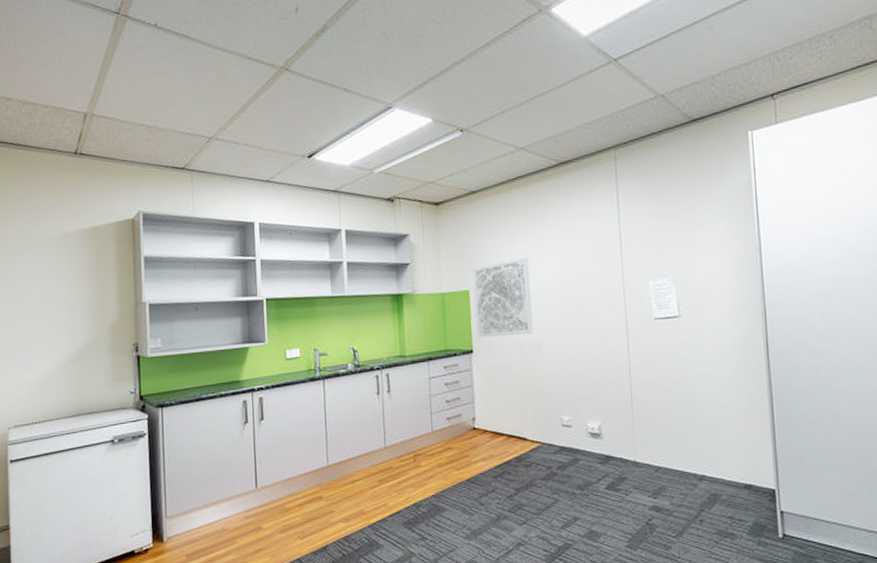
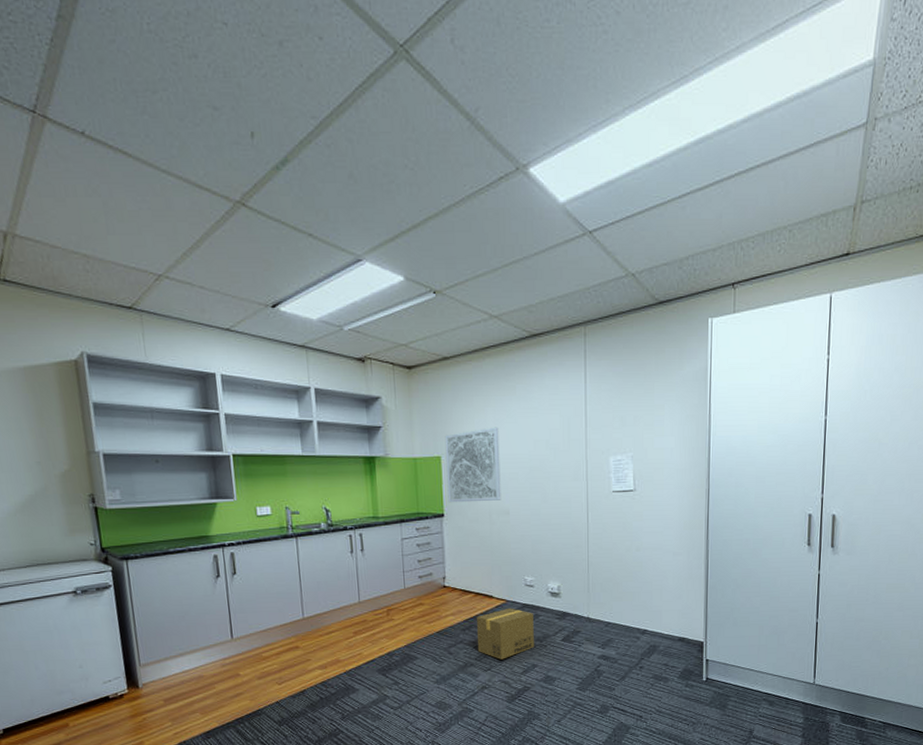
cardboard box: none [508,451,575,511] -> present [476,608,534,660]

